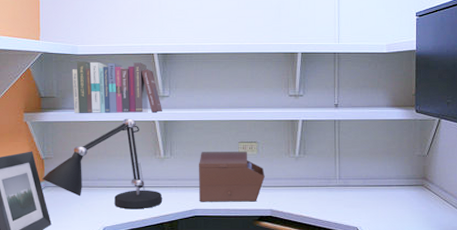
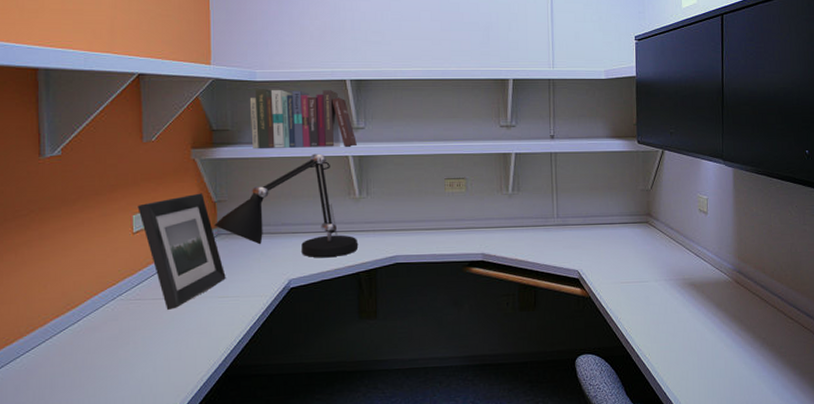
sewing box: present [198,151,265,202] -> none [399,189,475,248]

